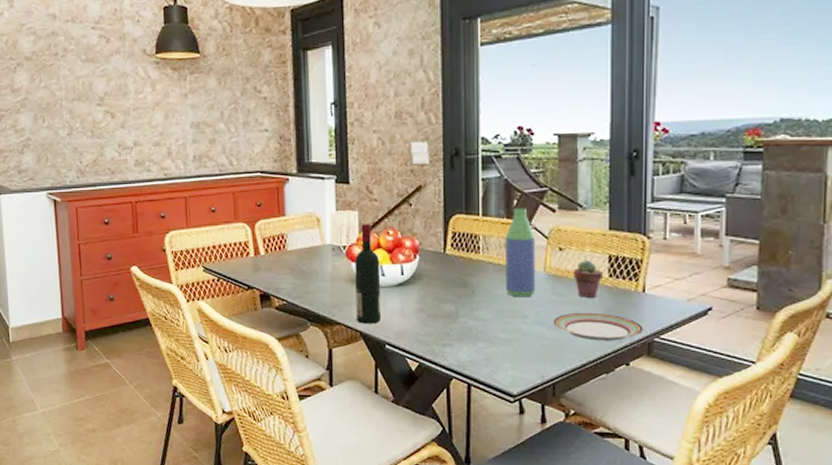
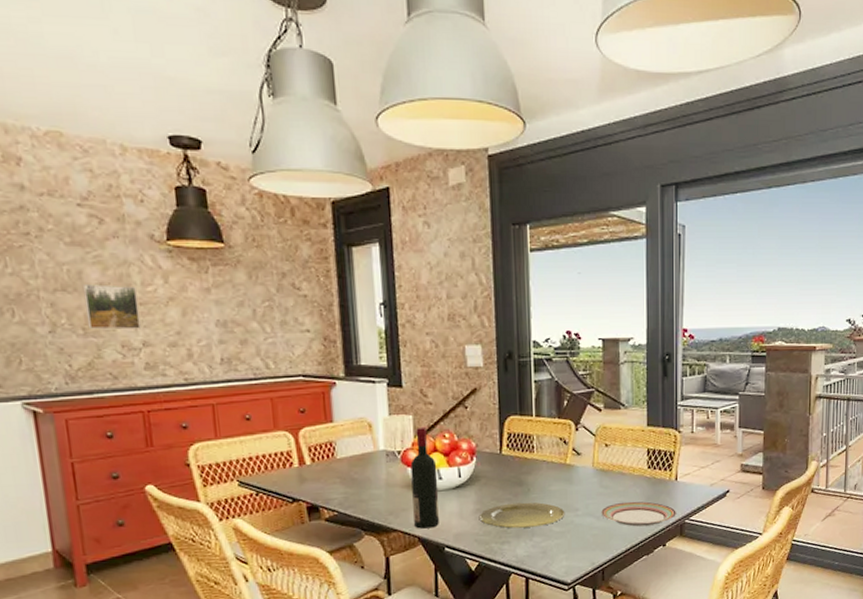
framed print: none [92,93,133,132] -> present [82,284,141,330]
plate: none [422,305,512,331] -> present [480,502,565,529]
bottle: present [505,208,536,298] -> none [557,408,586,492]
potted succulent: present [573,260,604,298] -> none [617,454,644,489]

